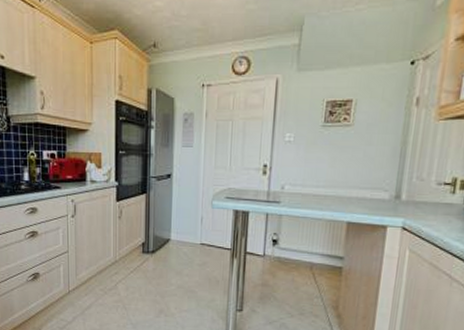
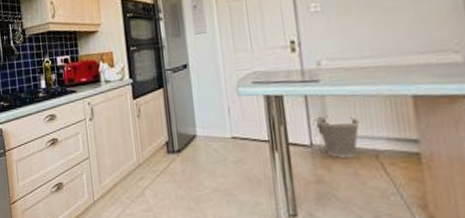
wastebasket: none [271,232,305,268] -> present [316,115,360,159]

